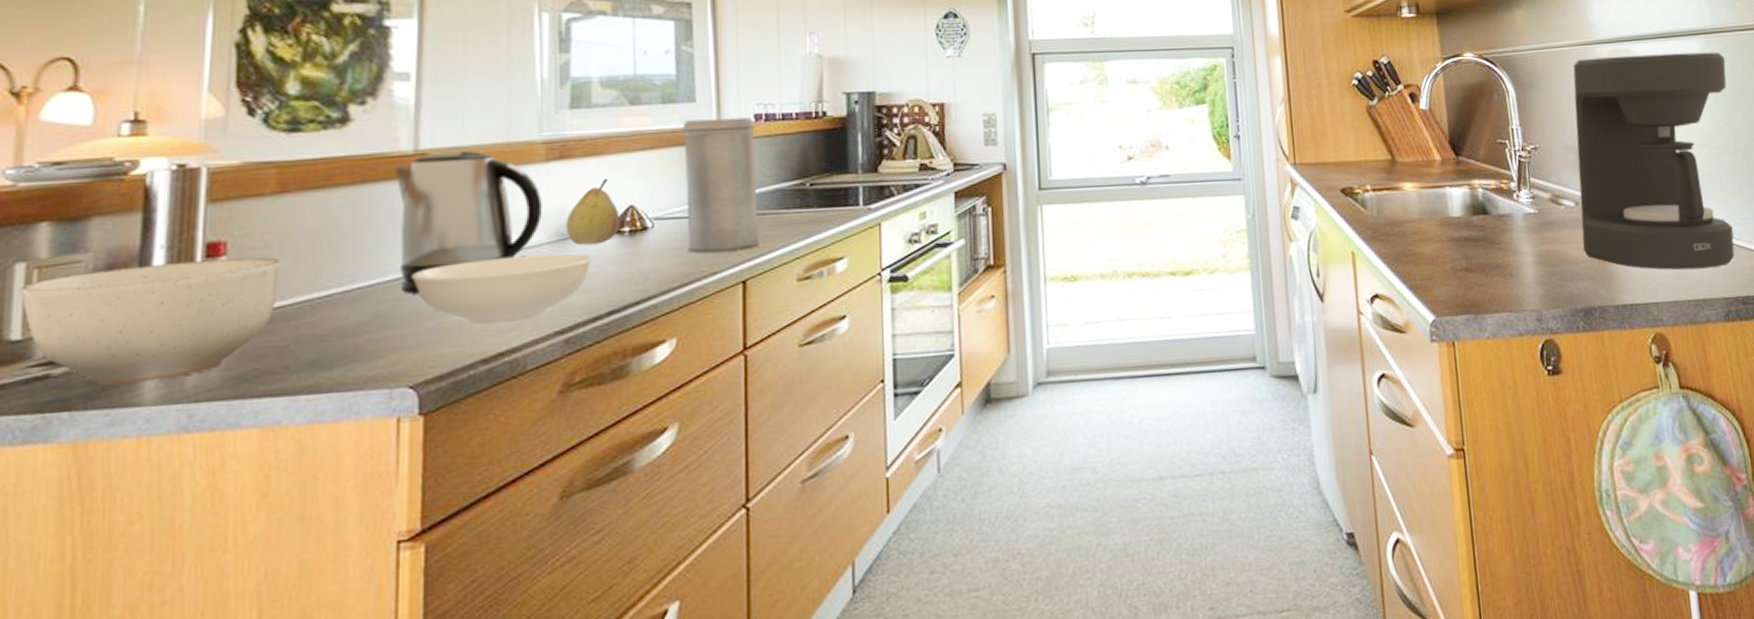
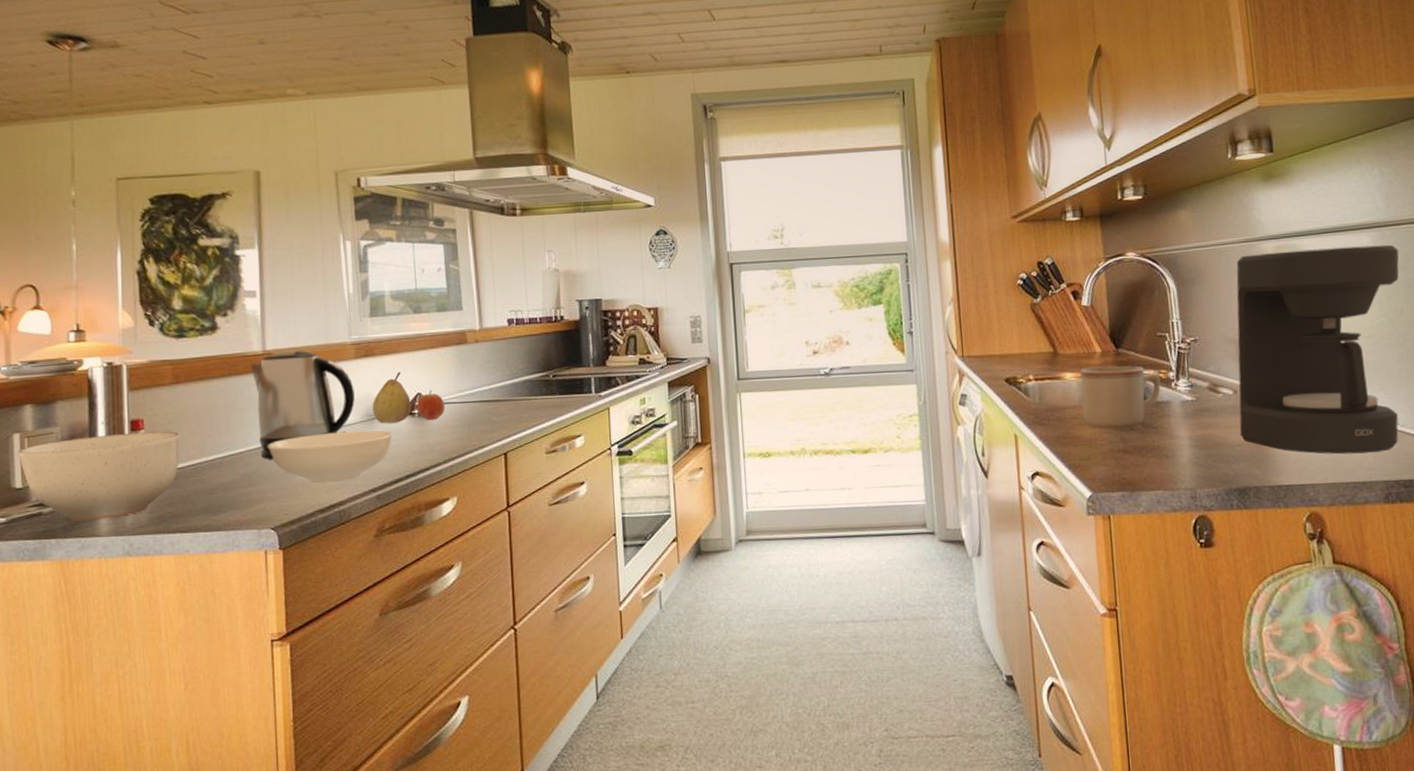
fruit: none [628,201,667,242] -> present [417,389,446,421]
canister: present [682,117,760,254] -> none [454,322,516,431]
mug: none [1420,175,1503,247] -> present [1080,366,1161,431]

